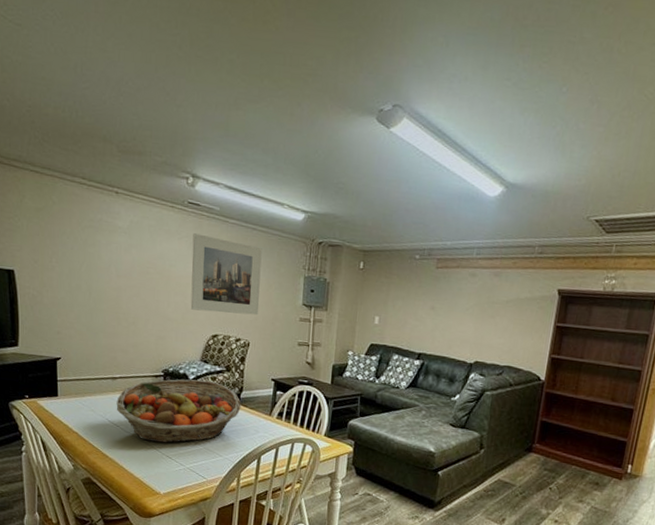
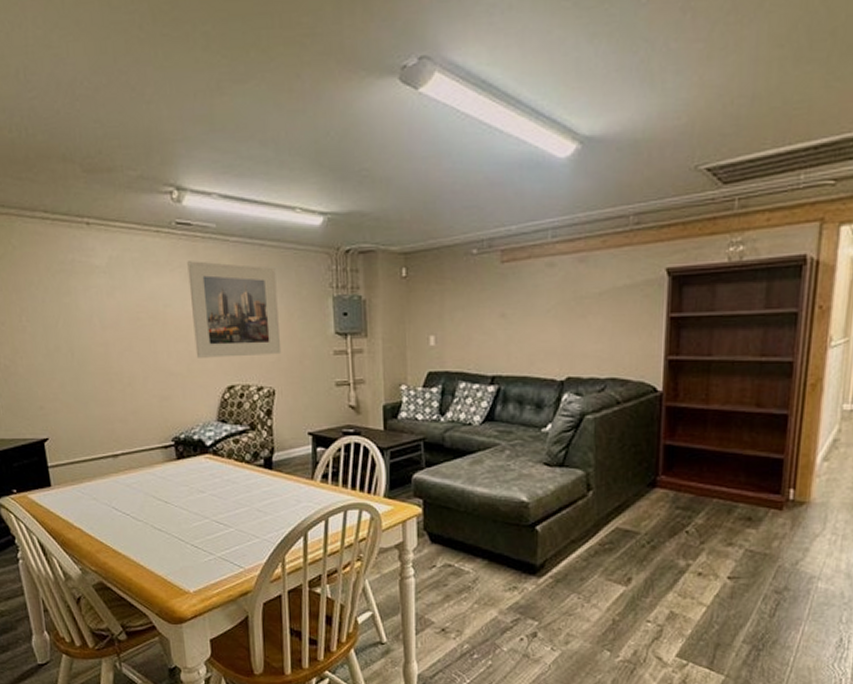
fruit basket: present [116,379,241,444] -> none [121,444,275,529]

